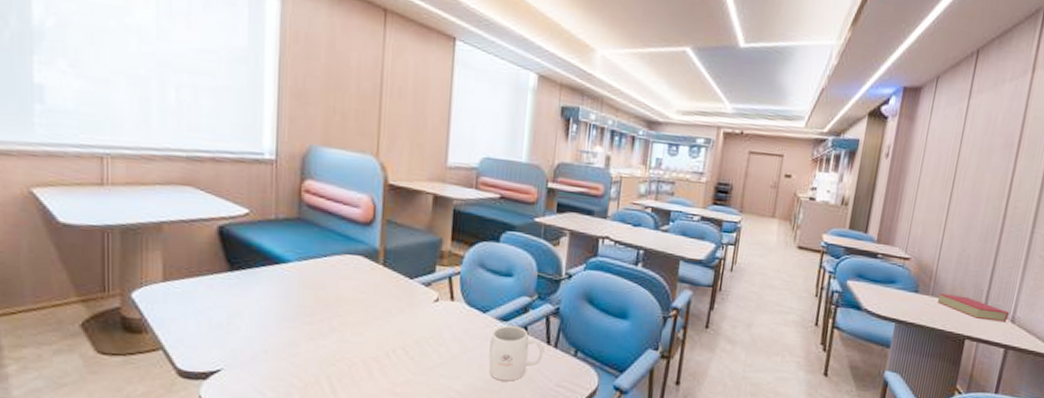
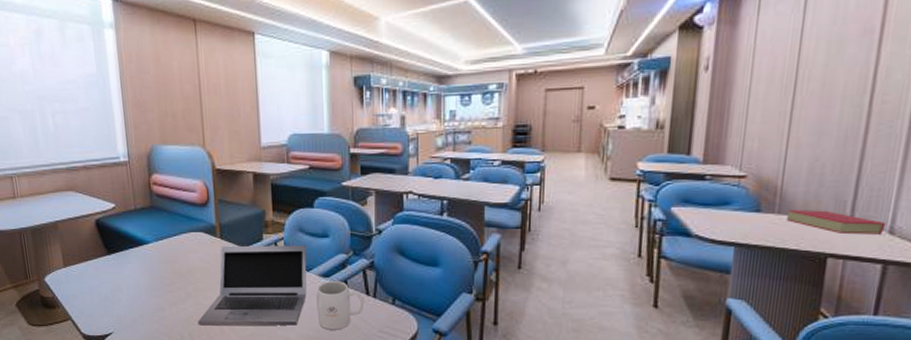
laptop: none [340,275,486,374] -> present [198,245,307,326]

